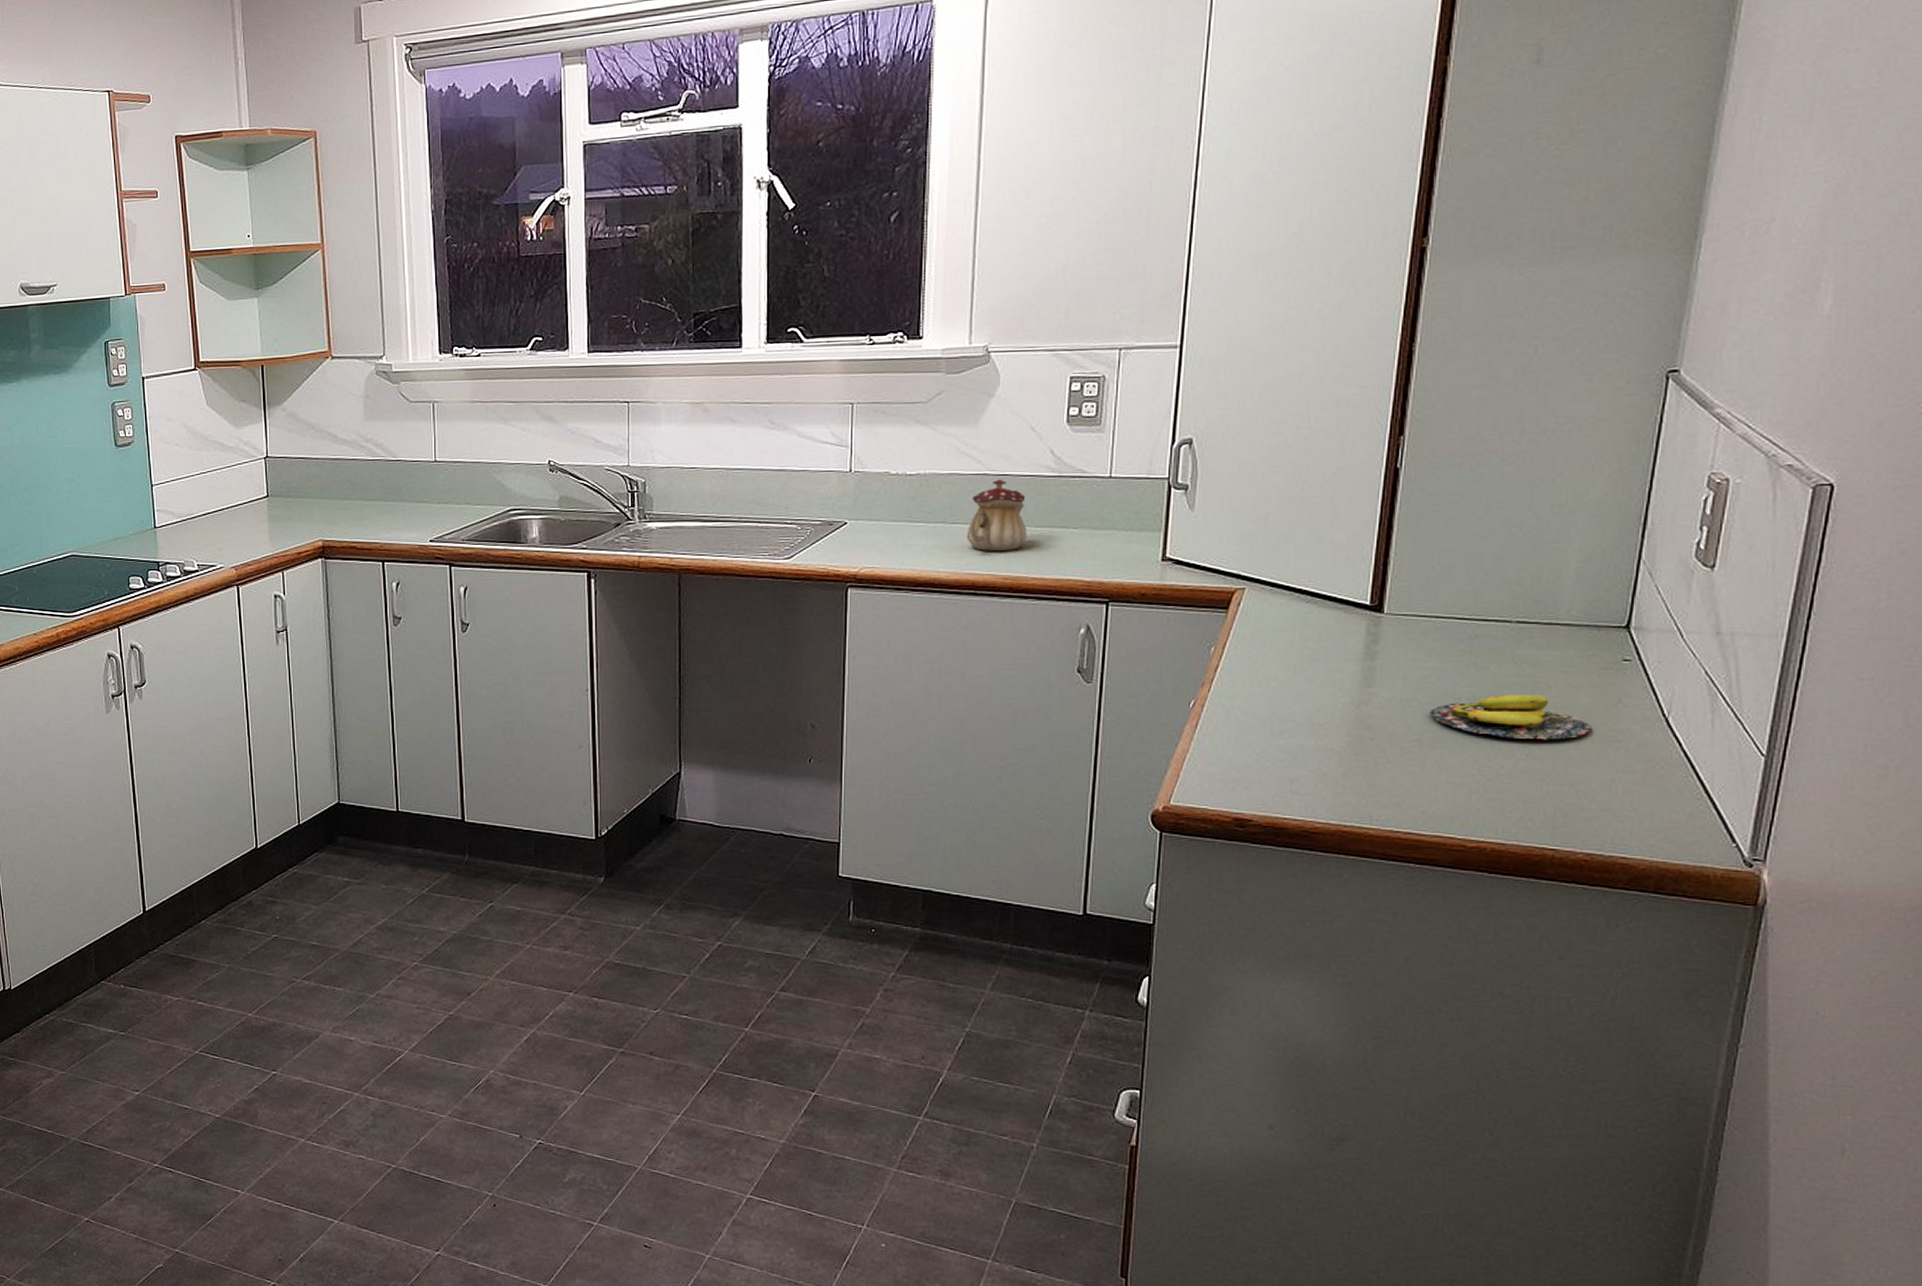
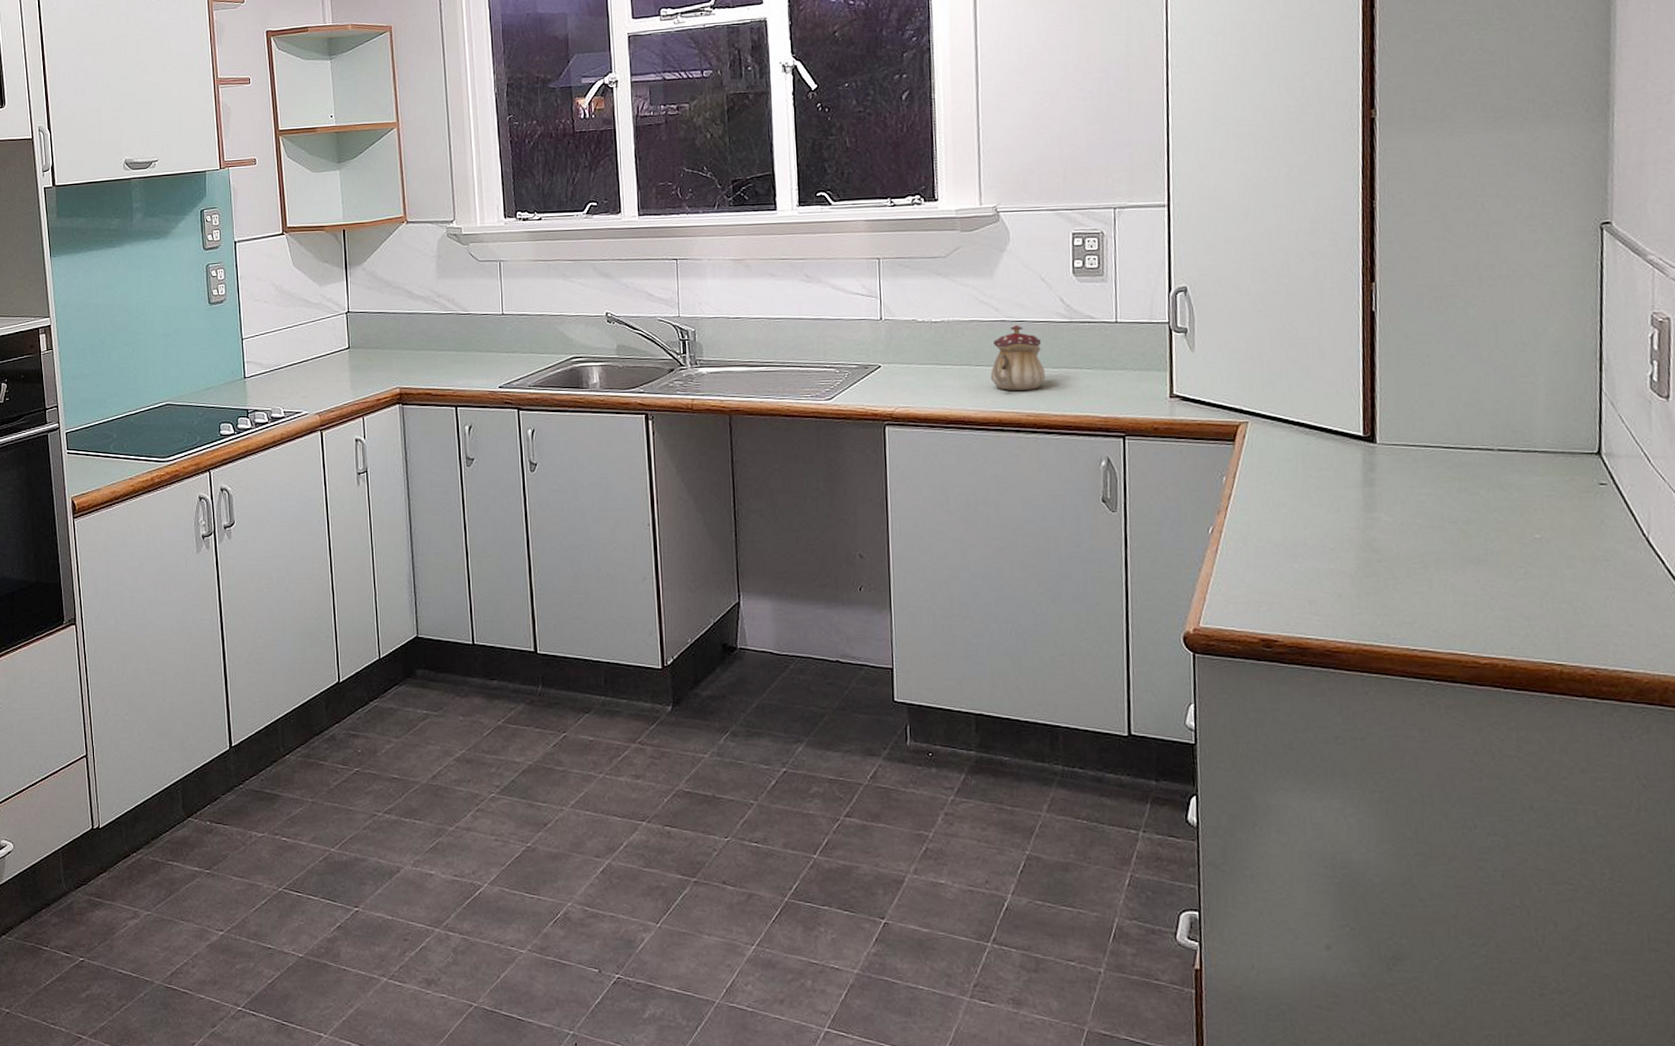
banana: present [1430,695,1591,740] -> none [1430,517,1580,560]

